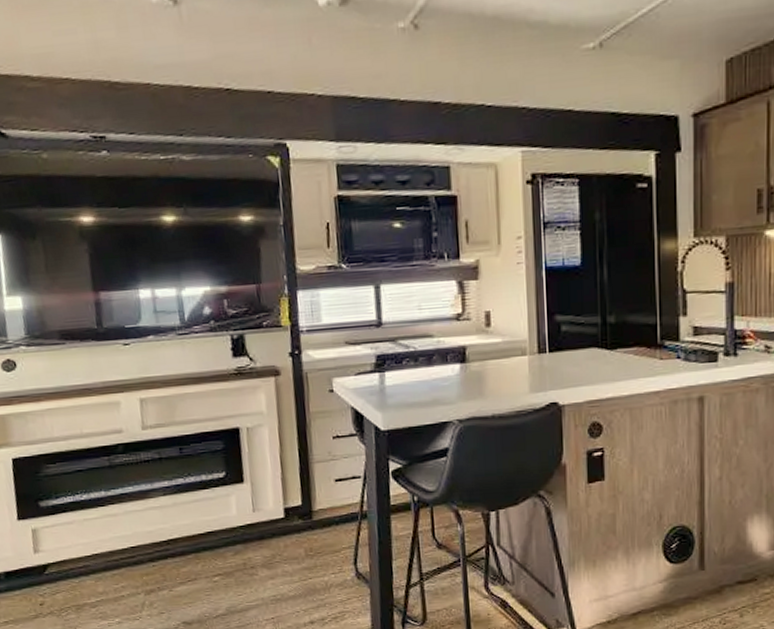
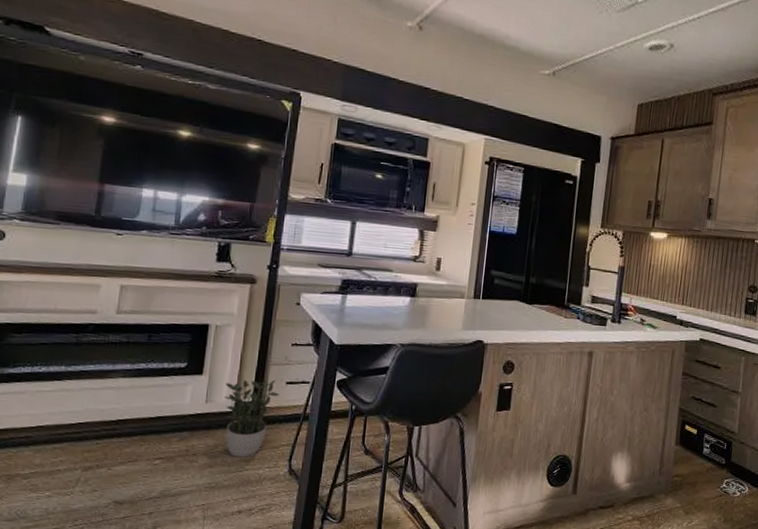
potted plant: none [269,478,330,566] -> present [224,379,279,457]

